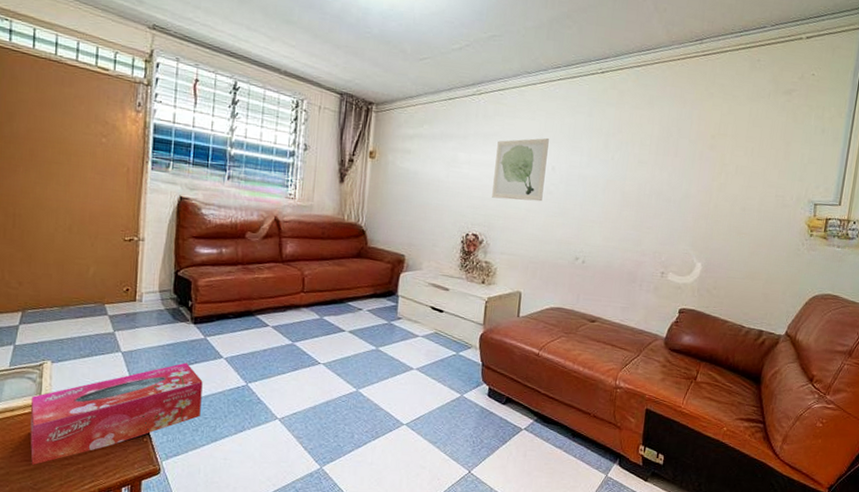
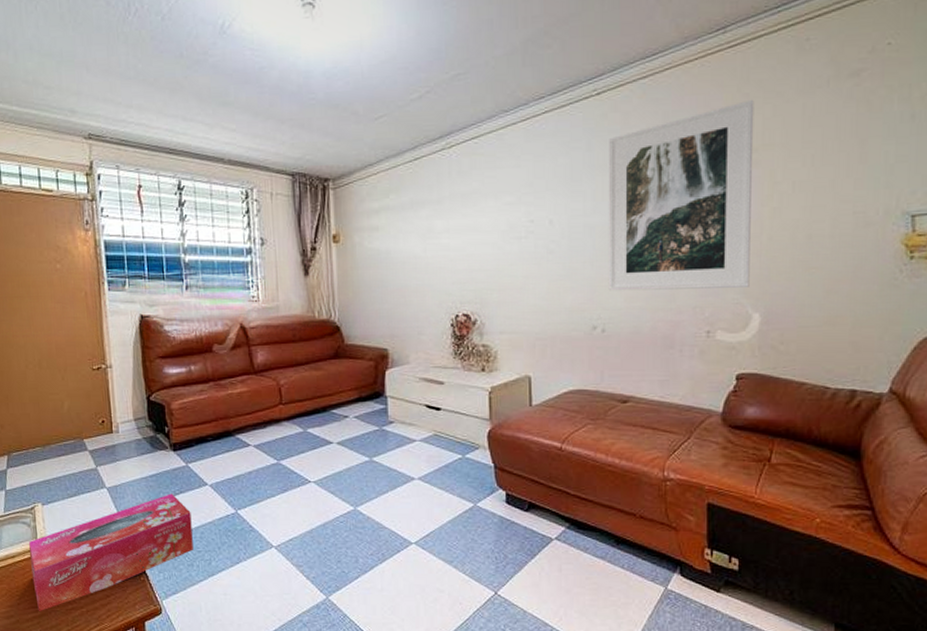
wall art: present [492,138,549,202] -> none [479,187,542,268]
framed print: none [591,97,717,242] -> present [608,99,754,291]

